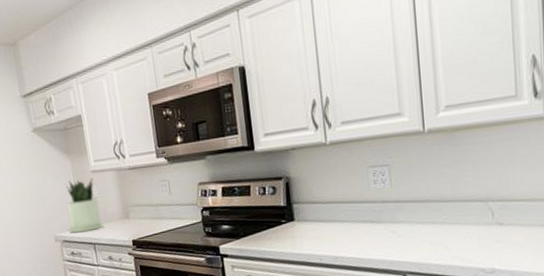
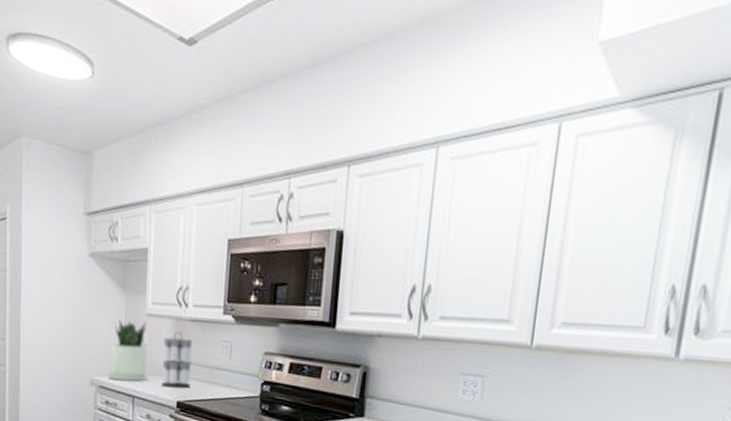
spice rack: none [110,180,142,230] -> present [161,331,192,389]

